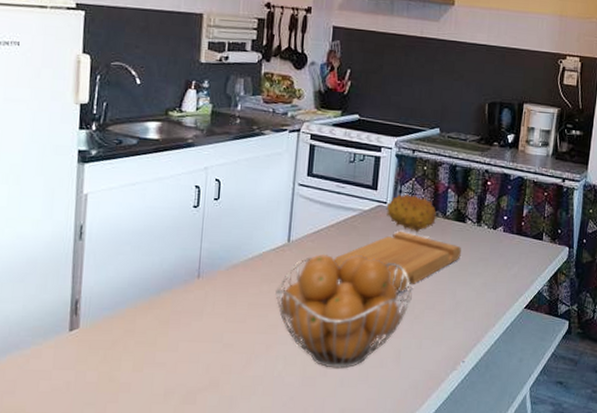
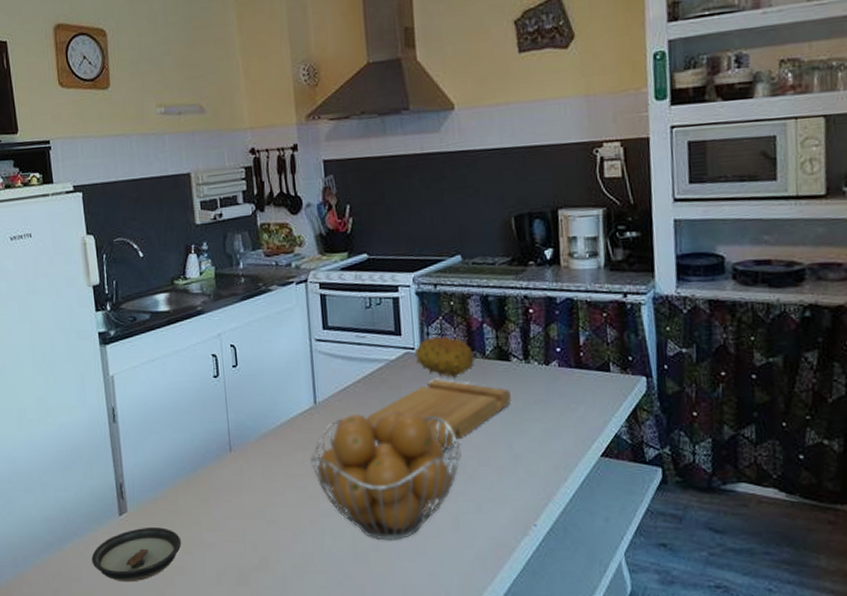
saucer: none [30,344,133,397] -> present [91,527,182,582]

